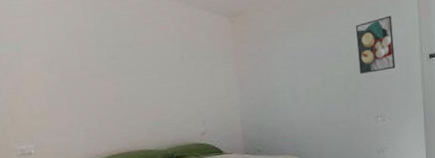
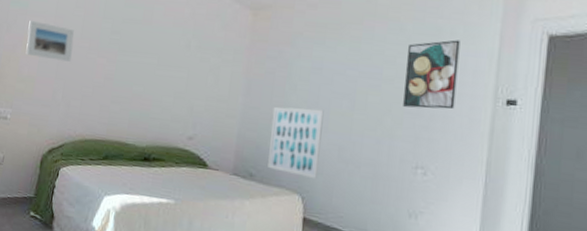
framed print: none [25,60,78,94] -> present [25,20,74,62]
wall art: none [264,88,309,143] -> present [268,107,324,178]

